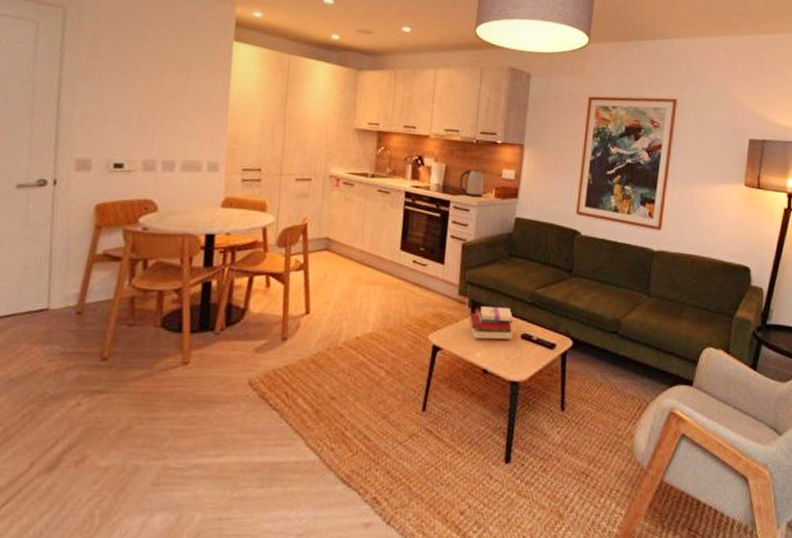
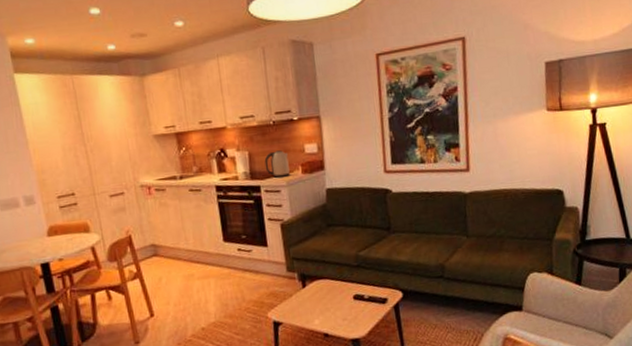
books: present [468,306,513,341] -> none [300,274,346,308]

